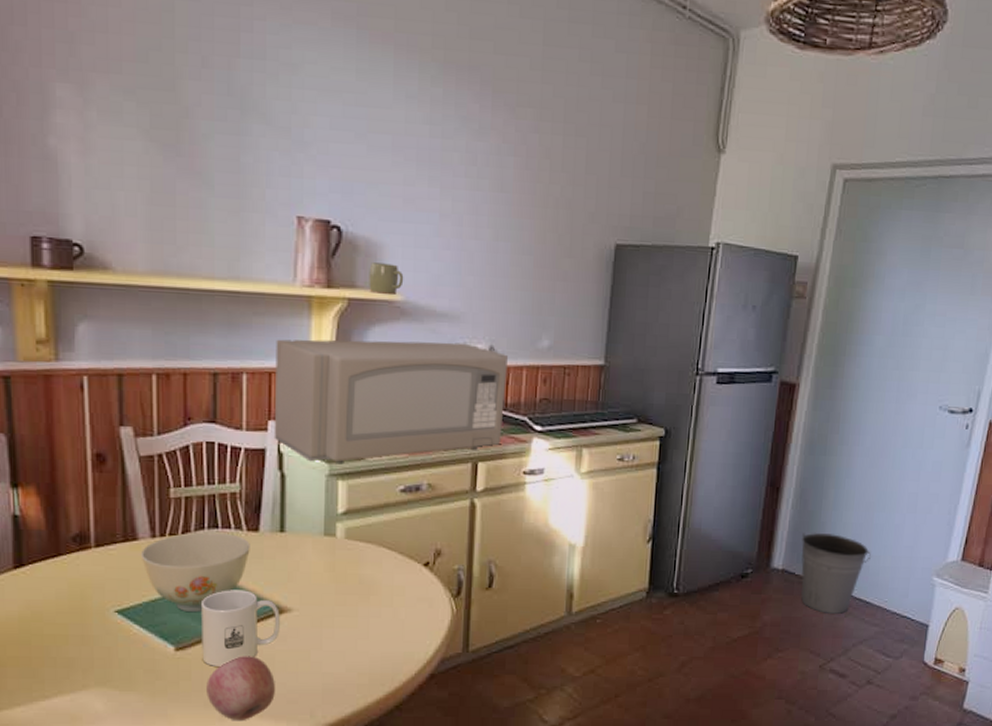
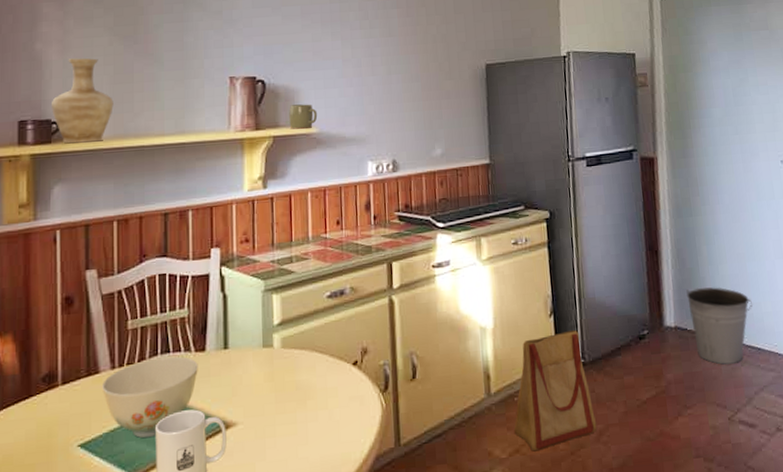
vase: none [71,164,151,276] -> present [51,58,113,144]
microwave: present [274,339,508,465] -> none [215,160,411,281]
shopping bag: none [592,560,681,674] -> present [514,330,597,452]

